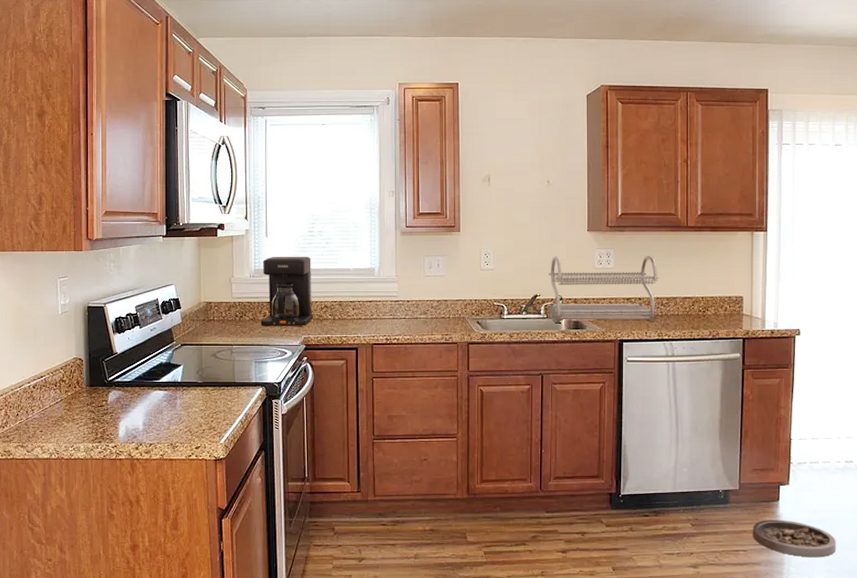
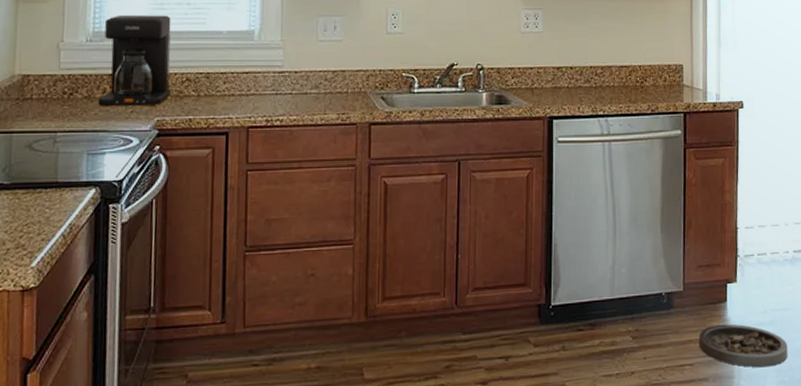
dish rack: present [548,255,659,324] -> none [466,17,593,98]

